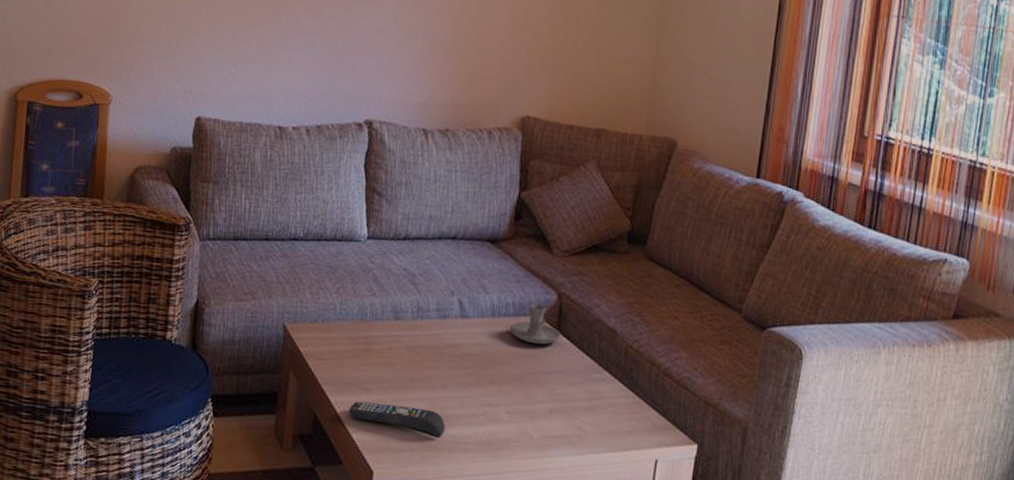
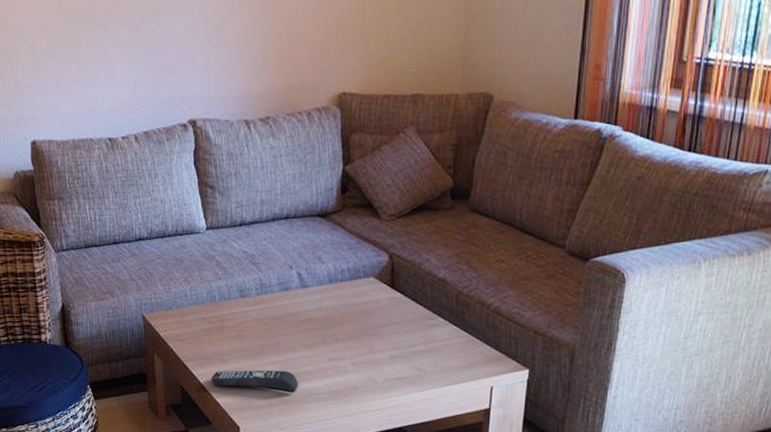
candle holder: present [509,304,562,345] -> none [347,267,396,301]

